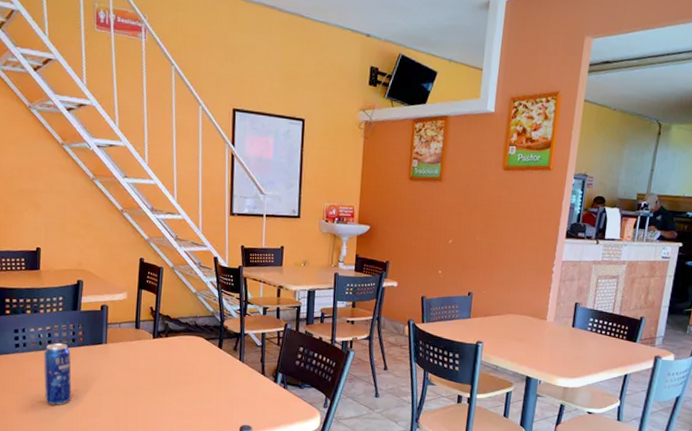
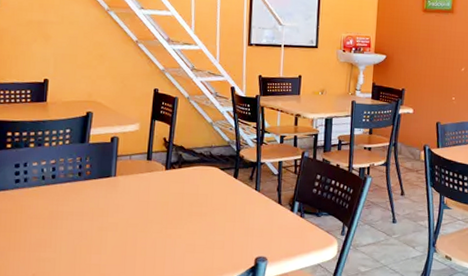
beverage can: present [44,343,72,405] -> none [45,177,76,243]

